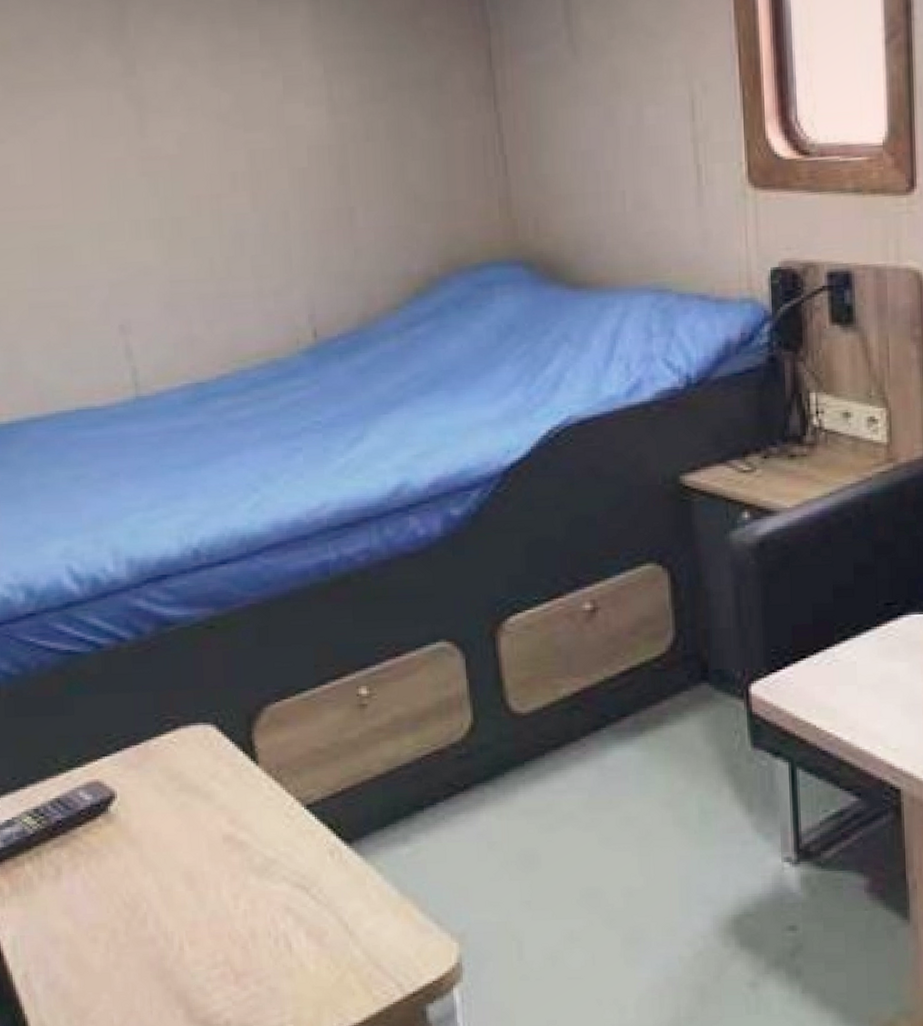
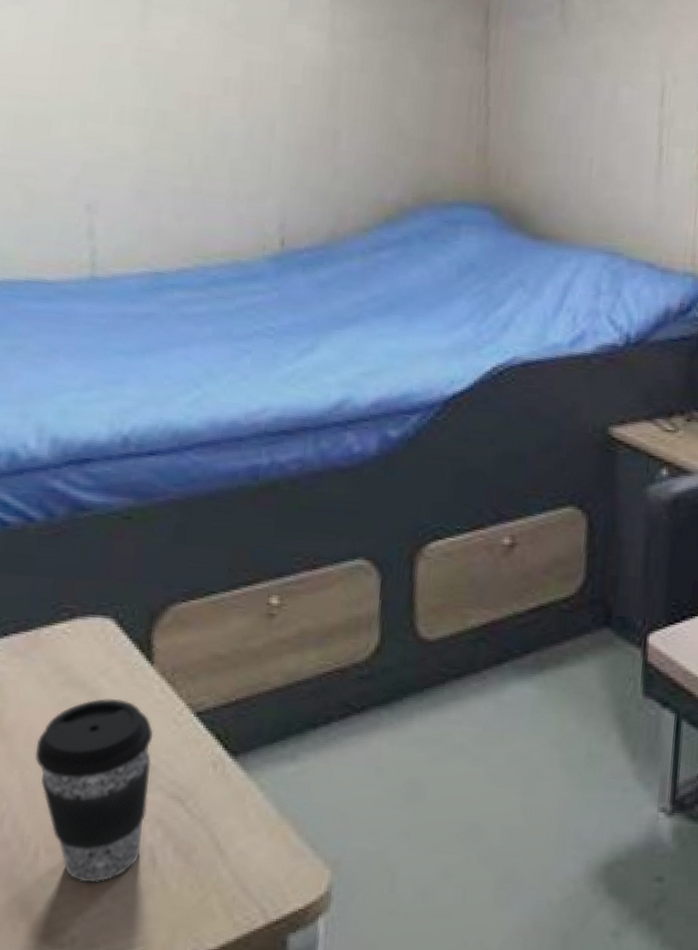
coffee cup: none [163,799,276,970] -> present [35,698,154,883]

